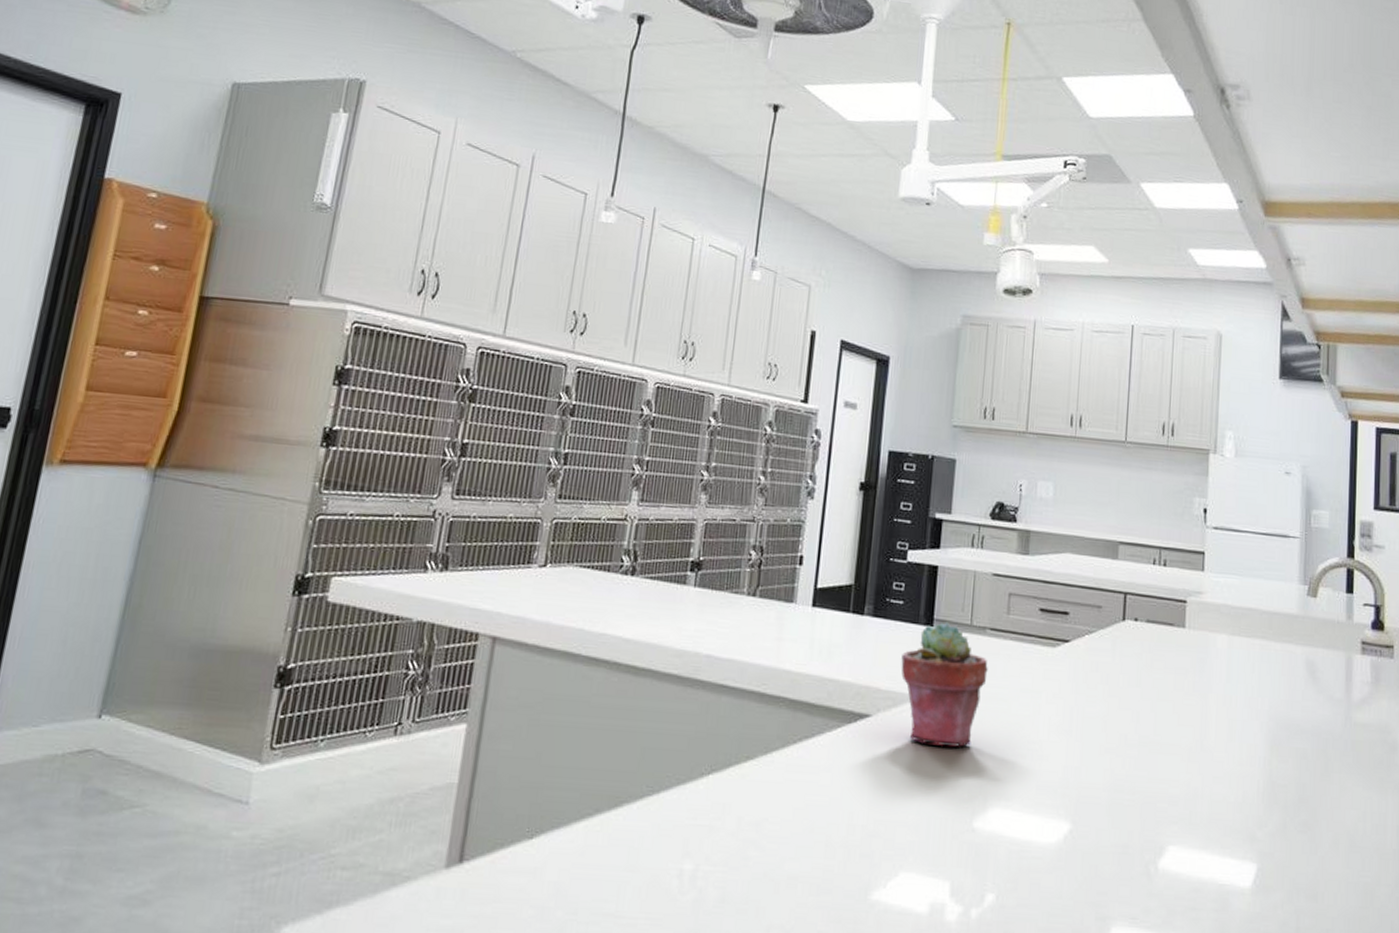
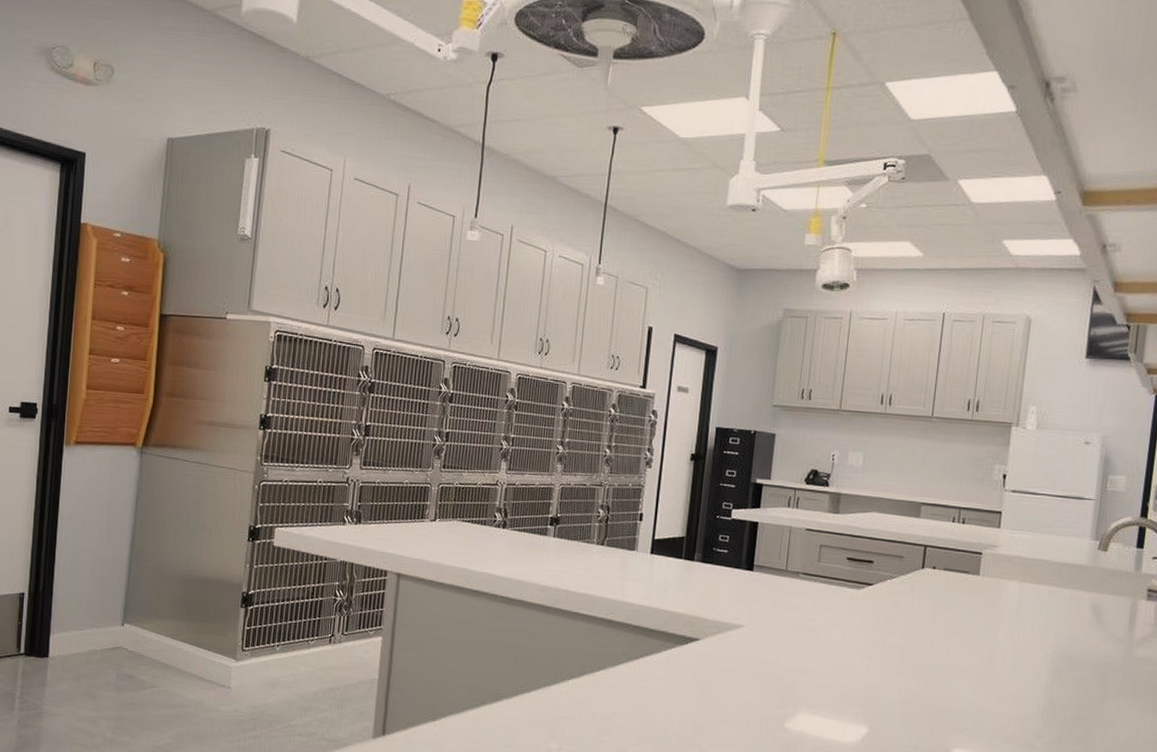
potted succulent: present [901,622,988,747] -> none [725,567,800,666]

